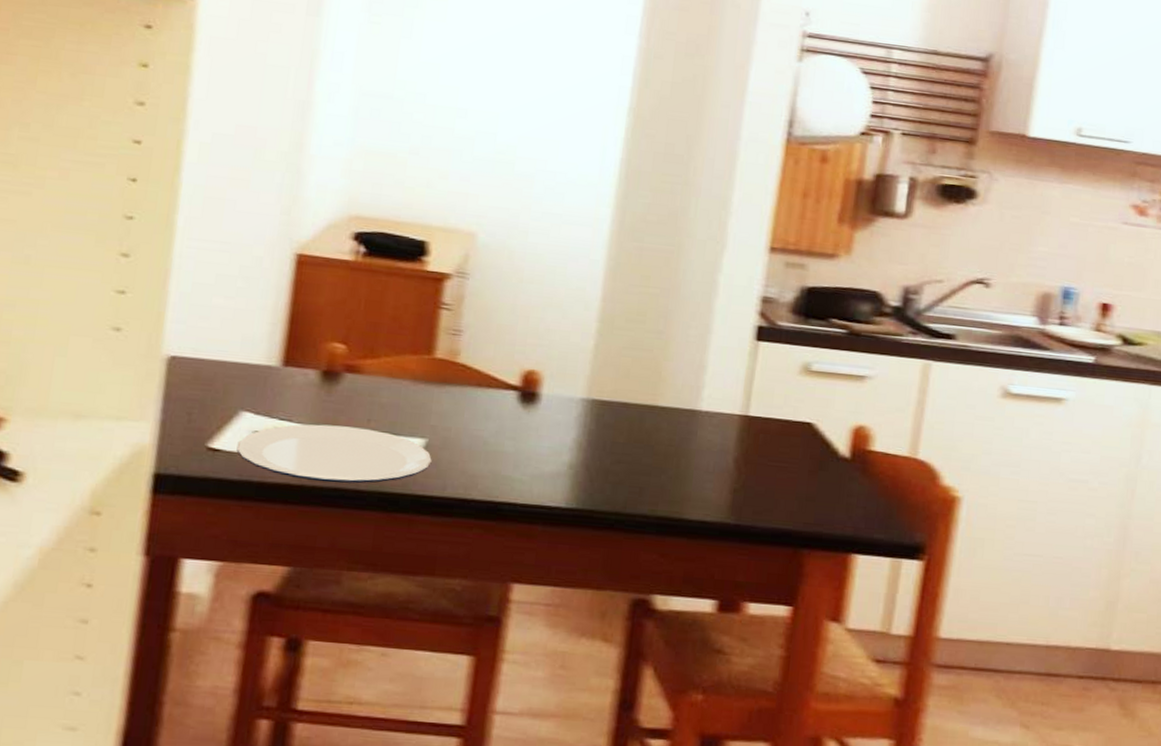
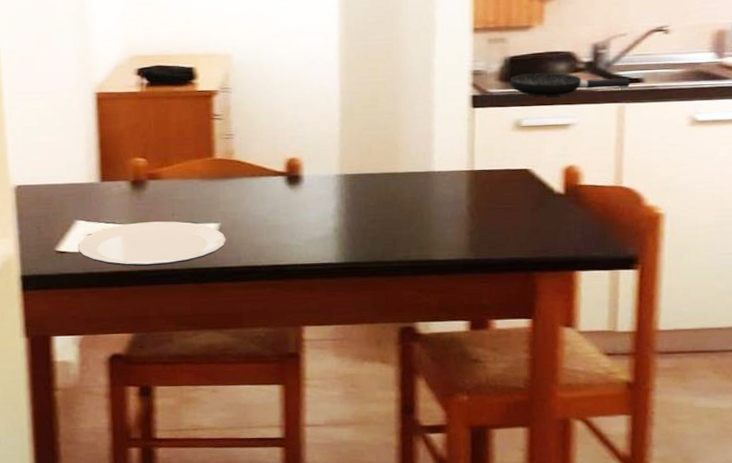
frying pan: none [803,309,941,343] -> present [509,73,630,97]

